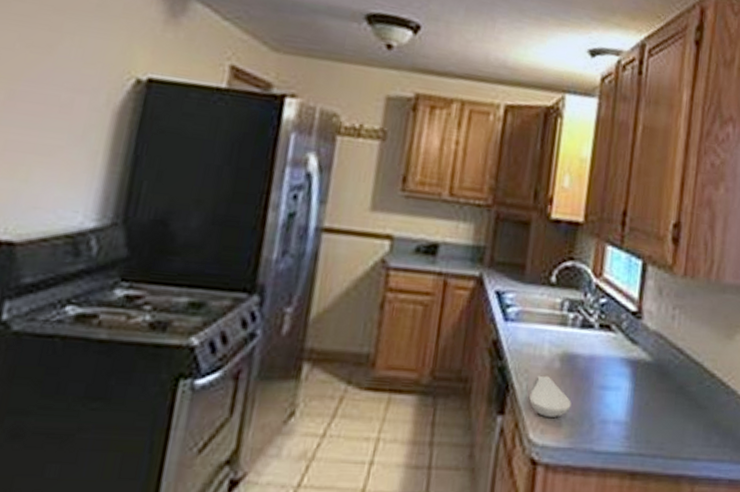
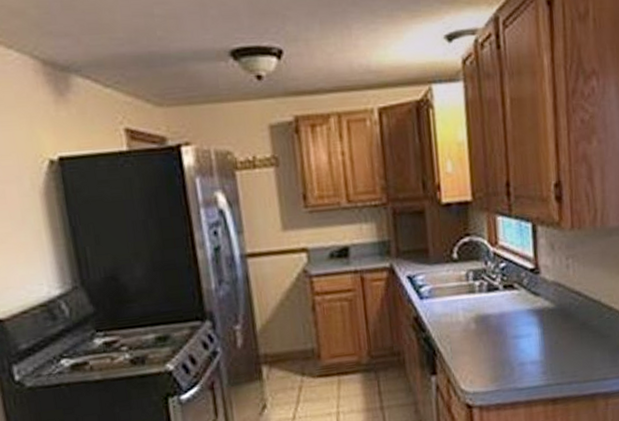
spoon rest: present [529,375,571,417] -> none [454,337,492,370]

